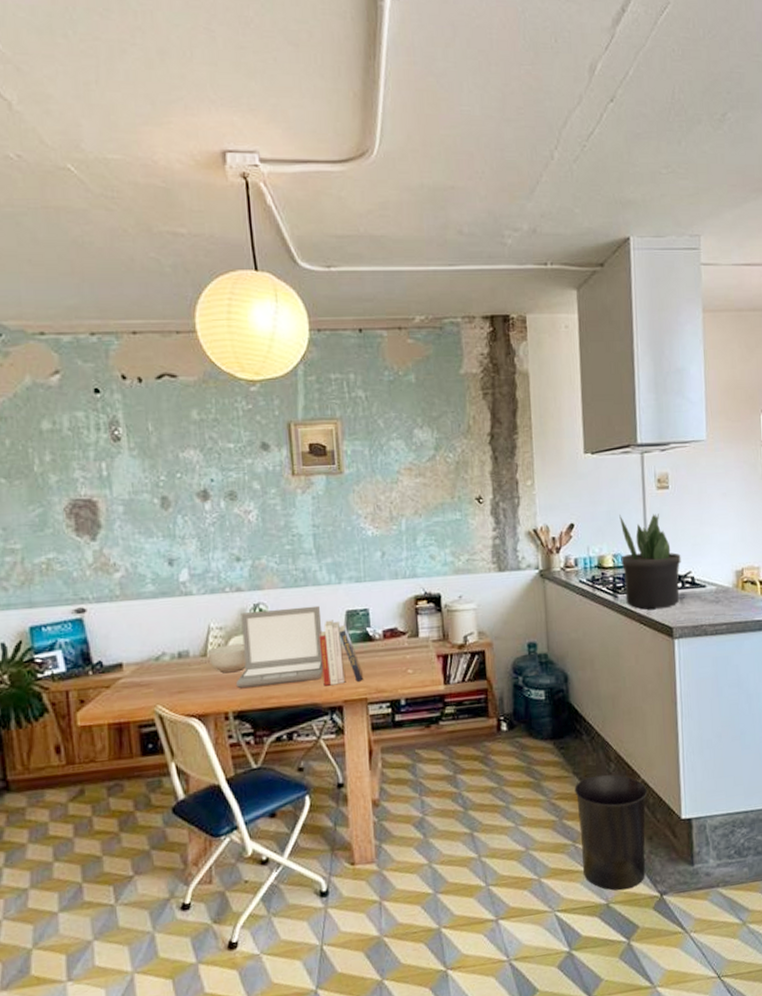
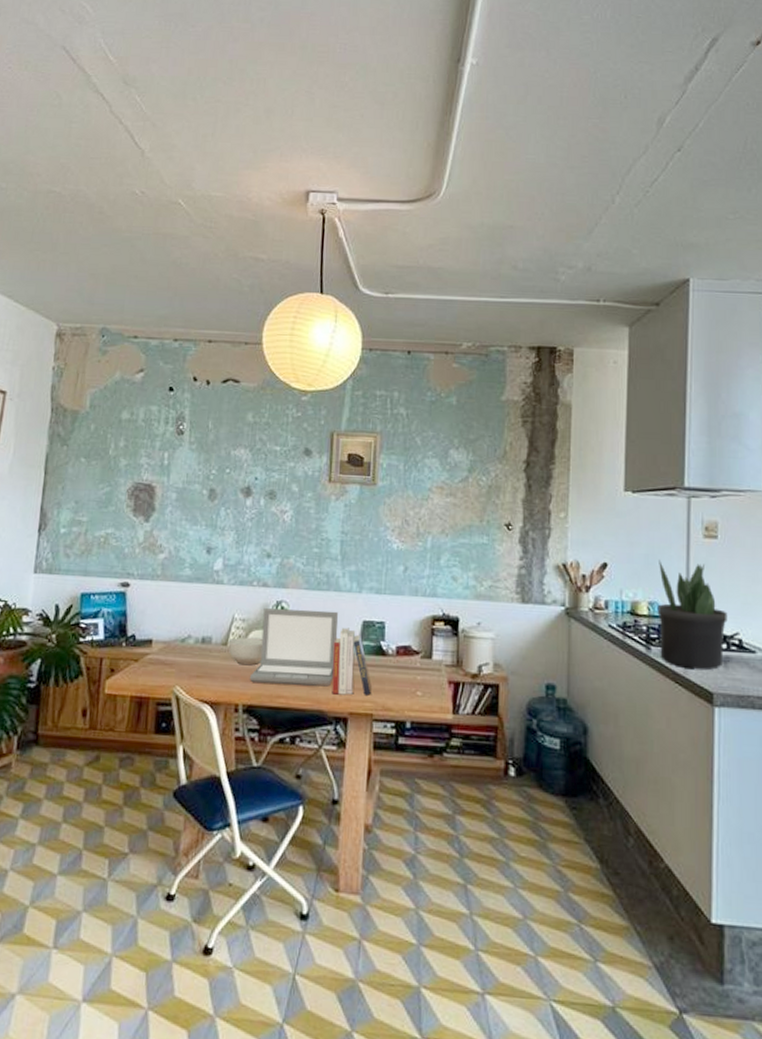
waste bin: present [574,774,648,891] -> none [585,848,671,995]

